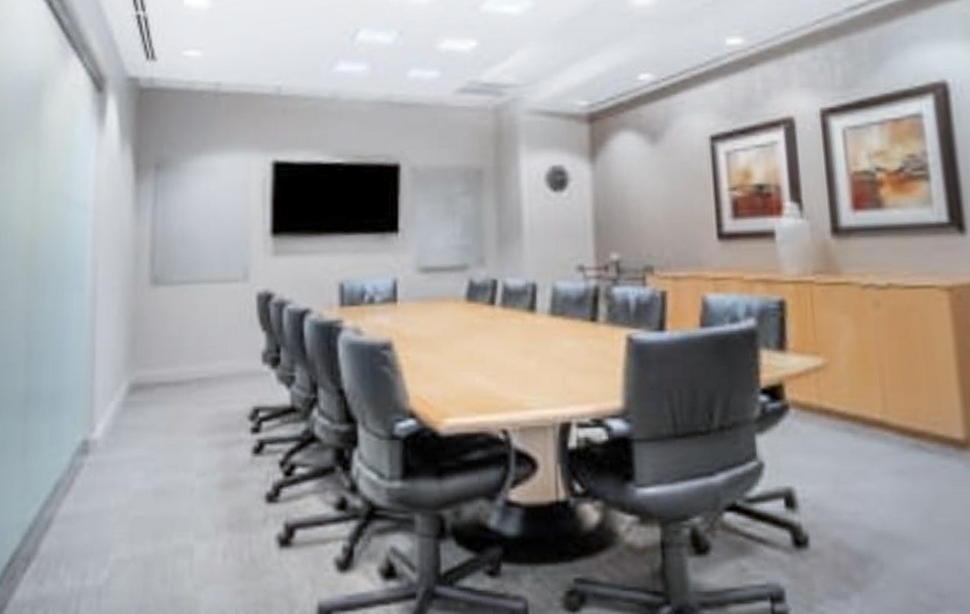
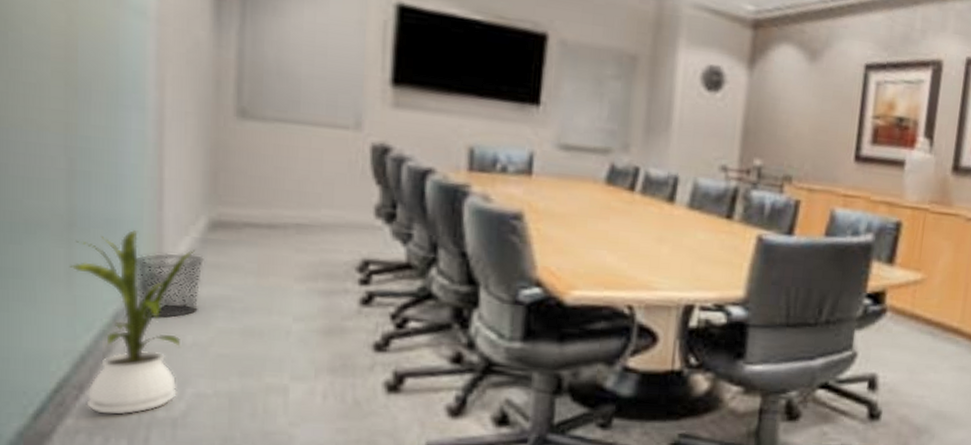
house plant: none [24,401,118,586] -> present [68,230,195,415]
waste bin: none [72,417,125,486] -> present [134,252,204,320]

